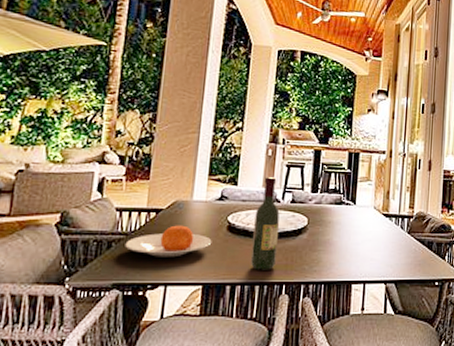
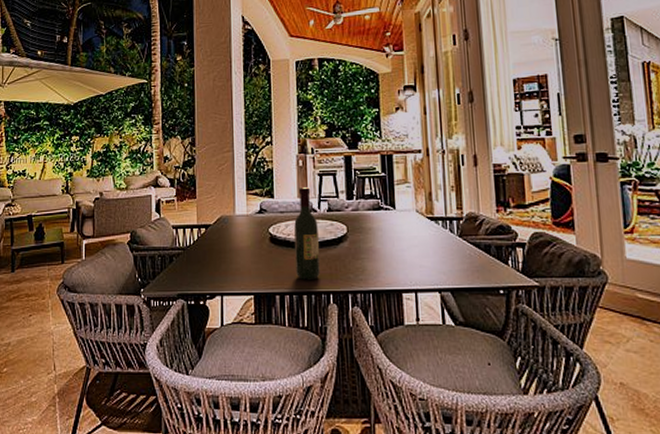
plate: present [125,225,212,257] -> none [183,239,258,269]

